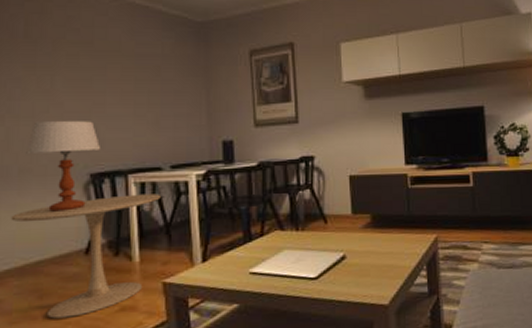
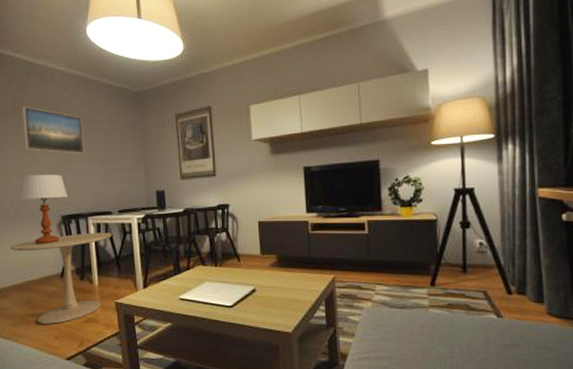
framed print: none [38,33,127,95] -> present [22,106,85,154]

